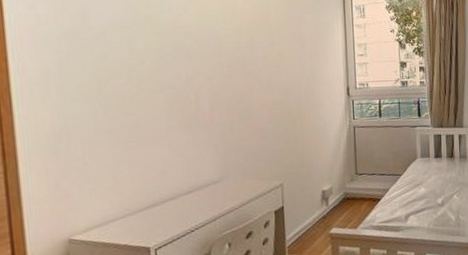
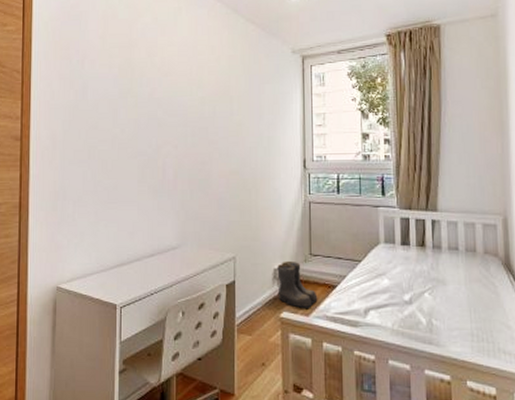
boots: none [325,181,364,223] -> present [277,260,318,308]

